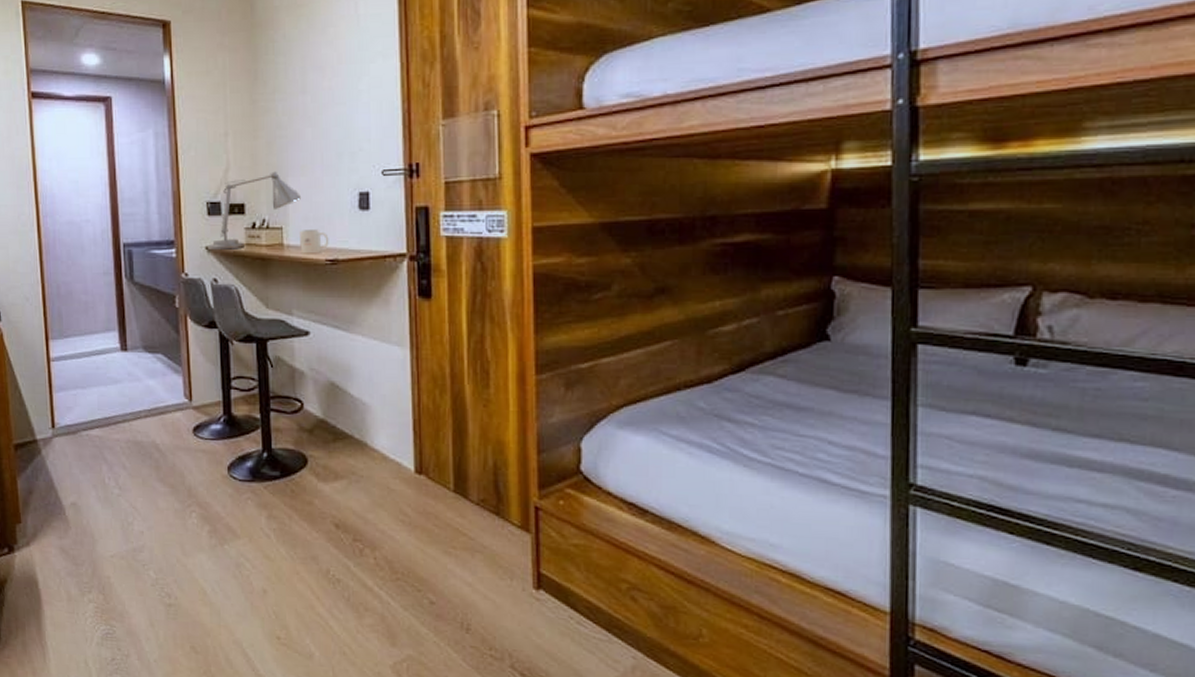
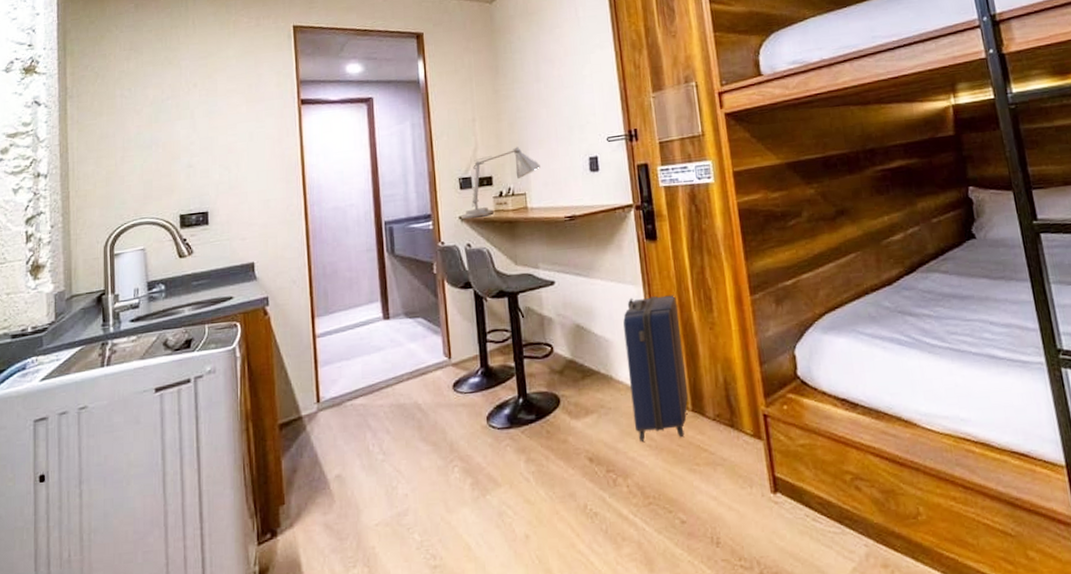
mug: present [300,228,329,254] -> none [541,191,567,214]
suitcase: none [384,360,450,518] -> present [623,295,688,442]

